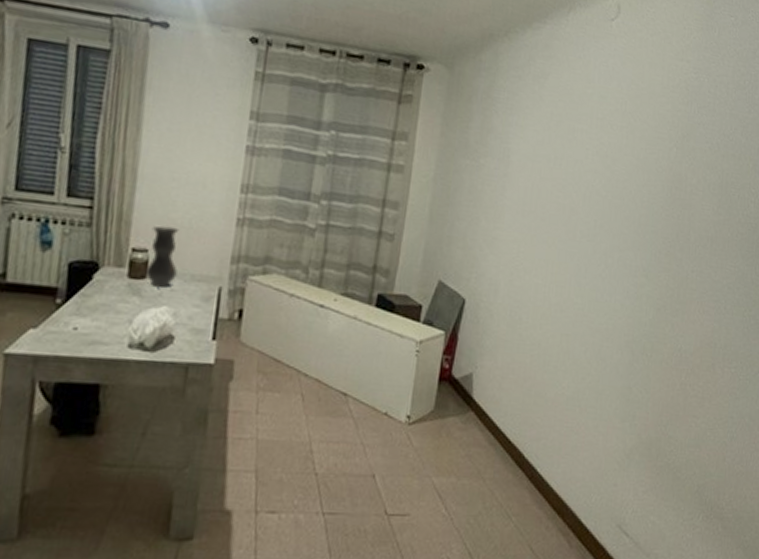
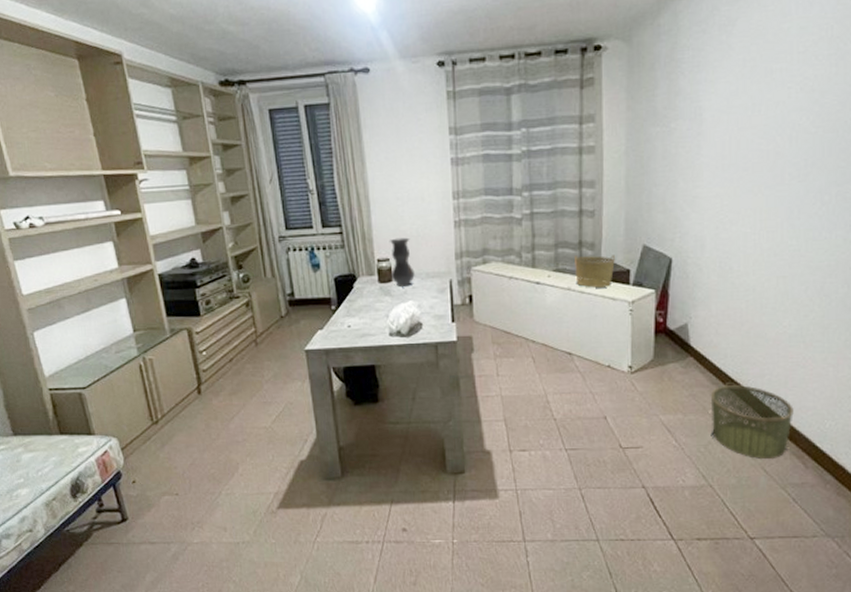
basket: none [364,280,410,322] -> present [575,255,616,288]
basket: none [484,444,564,535] -> present [710,383,794,459]

